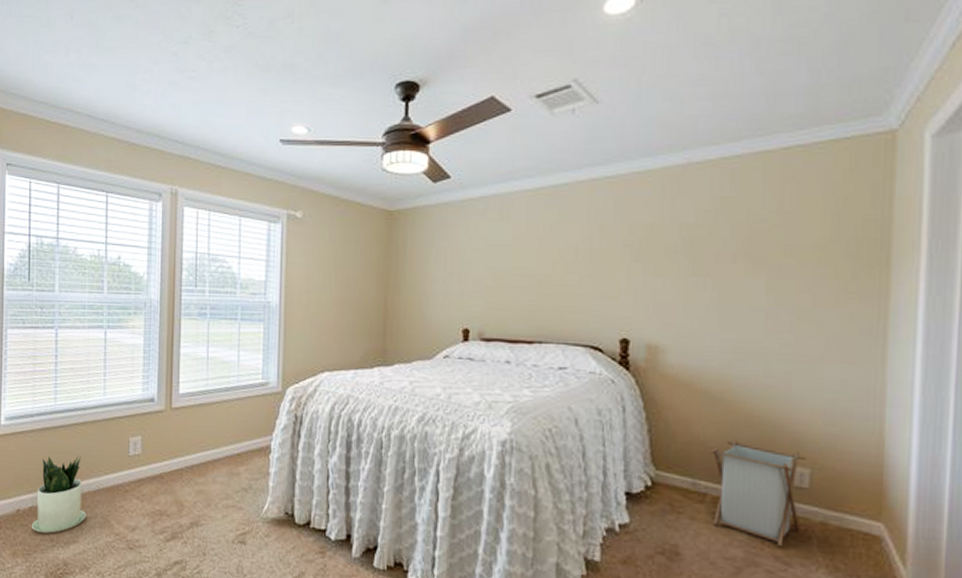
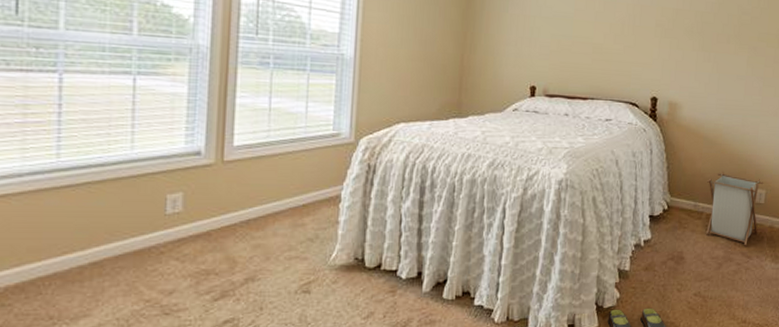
planter: present [31,456,87,534] -> none [18,218,104,311]

